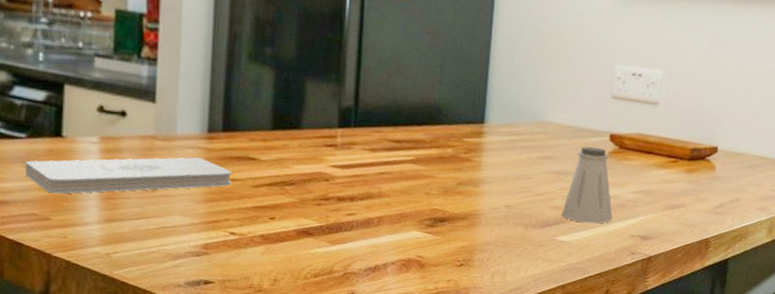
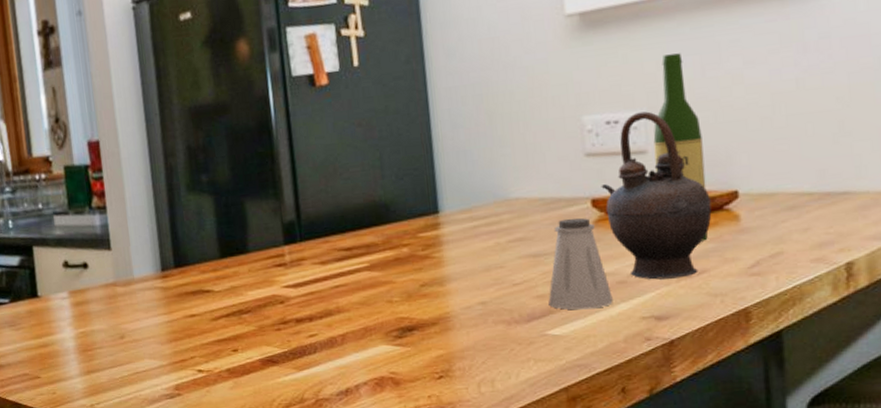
notepad: present [25,157,232,194] -> none [12,298,191,353]
teapot: none [619,71,698,208] -> present [601,111,712,280]
wine bottle: none [663,29,701,182] -> present [653,53,708,241]

